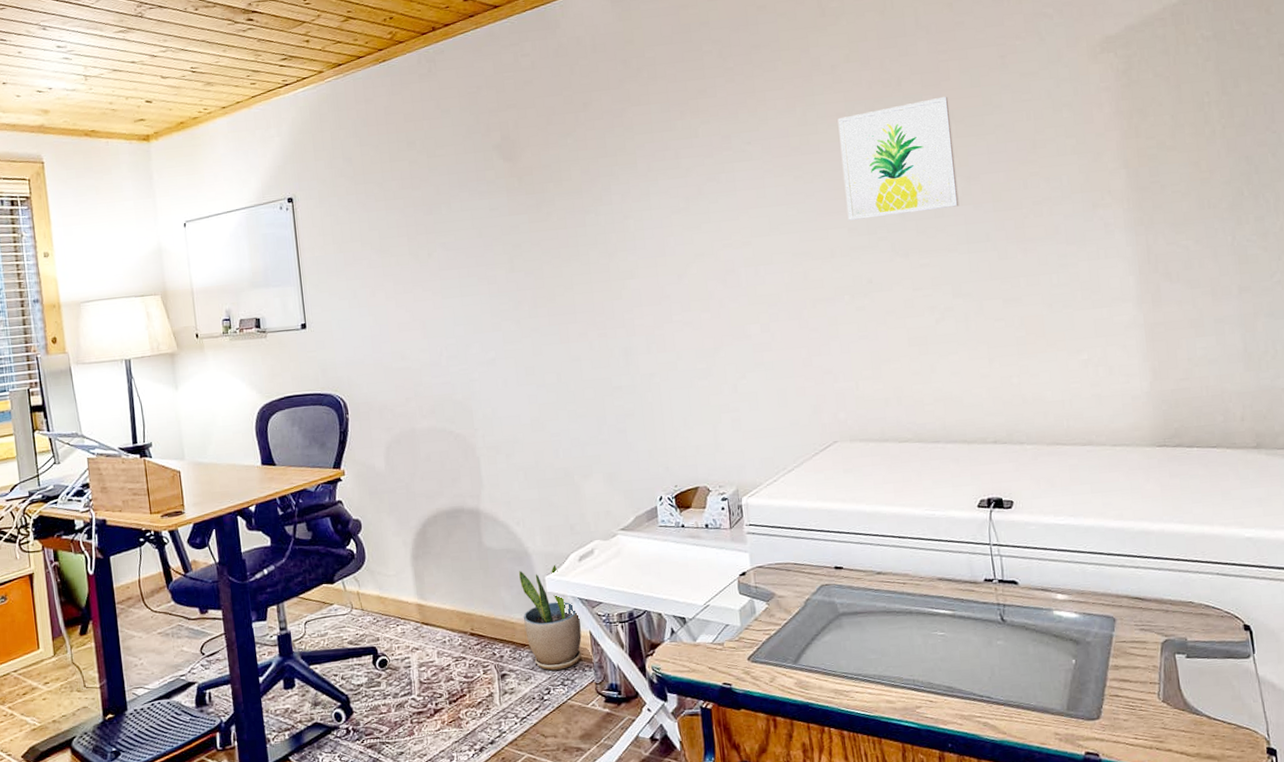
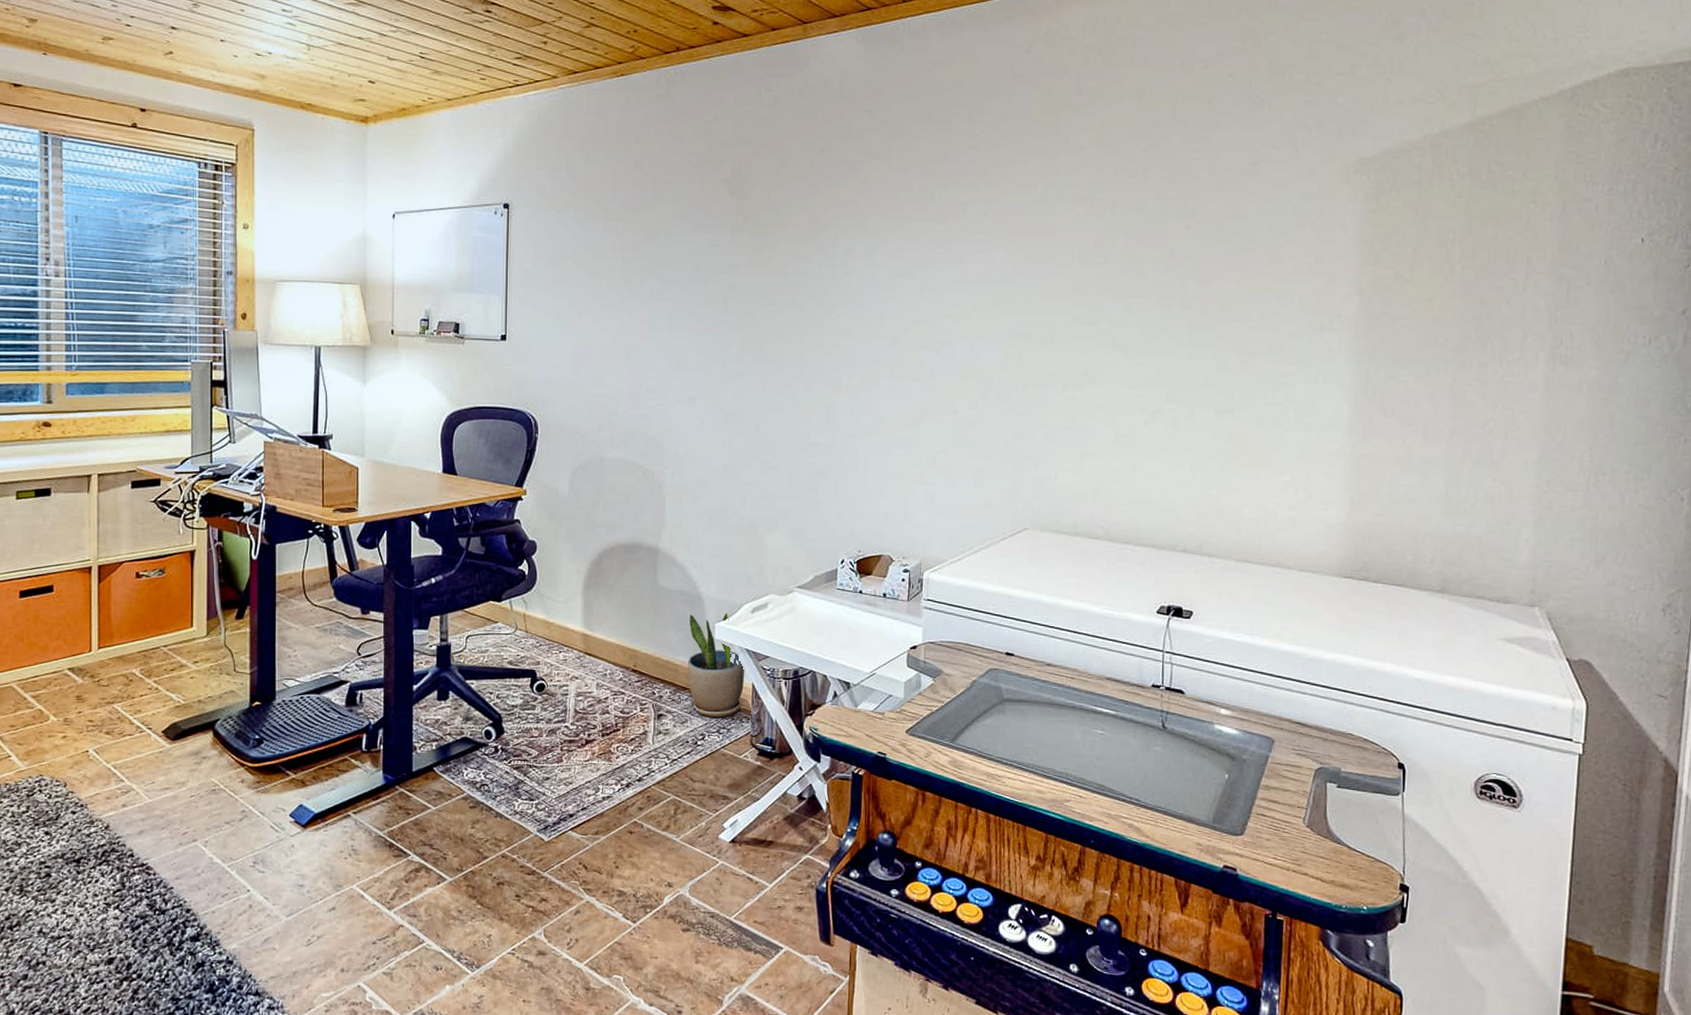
wall art: present [837,96,959,220] -> none [1072,195,1193,310]

